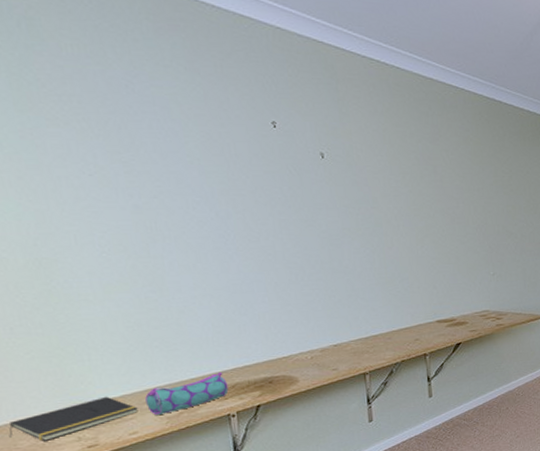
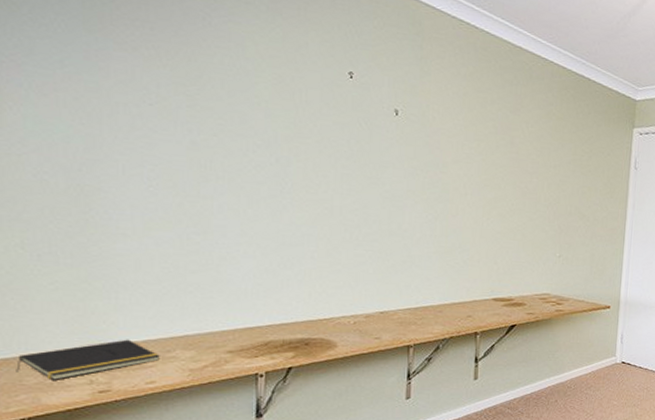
pencil case: present [145,371,229,415] -> none [170,326,261,366]

